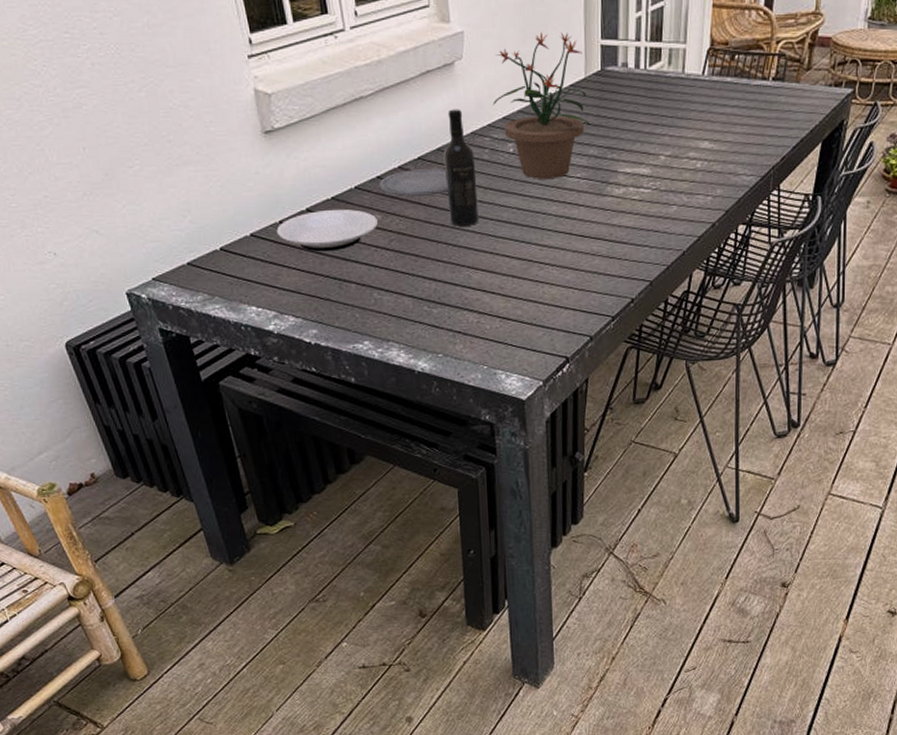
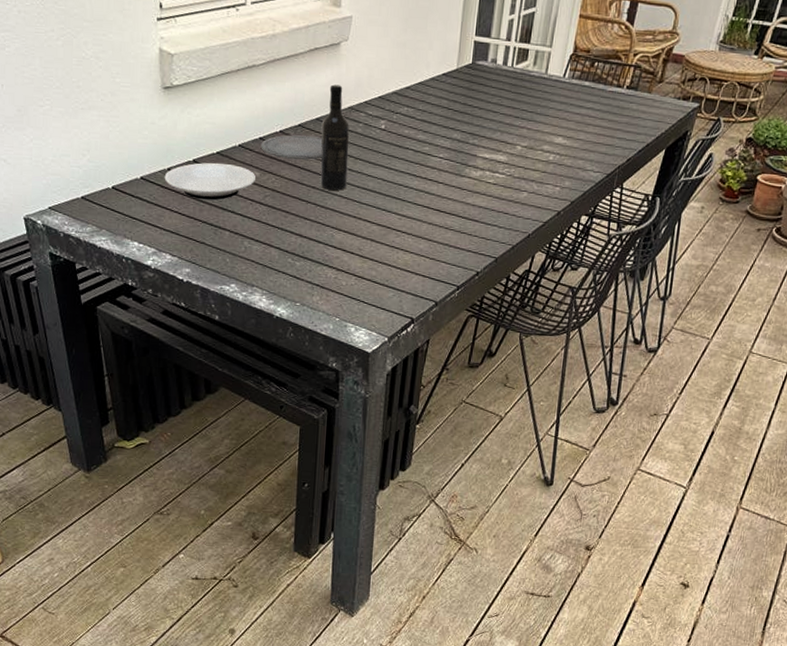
potted plant: present [493,31,590,179] -> none [371,23,457,156]

